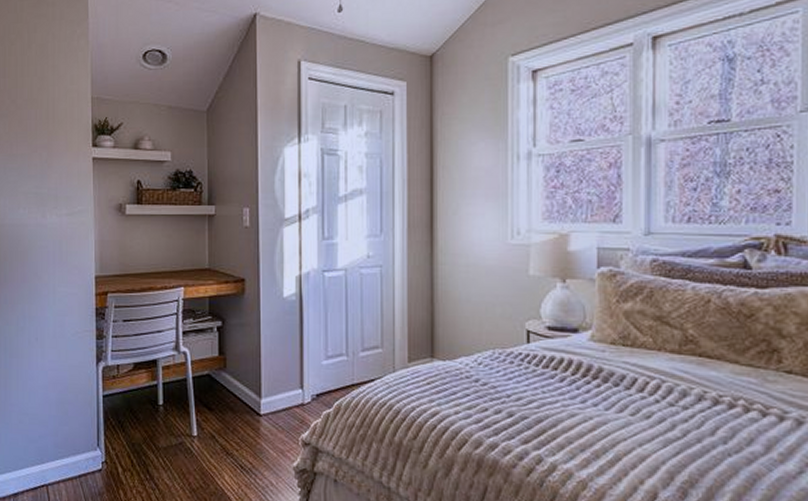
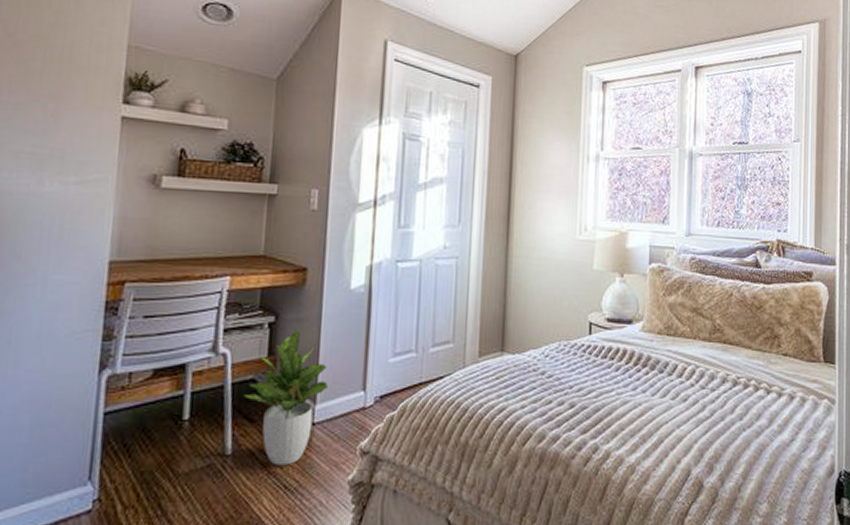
potted plant: none [203,332,271,449] -> present [244,329,329,466]

